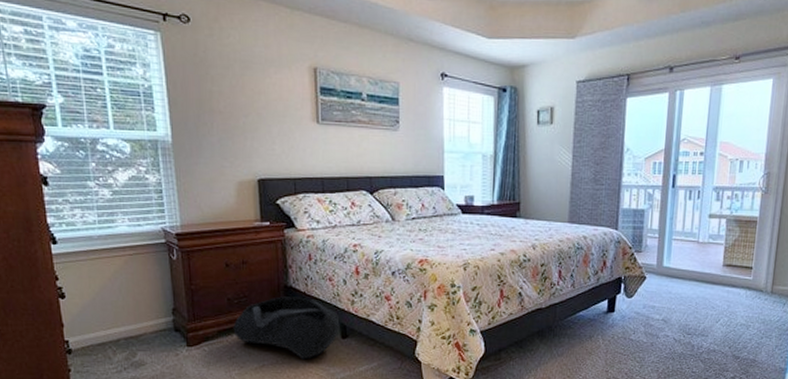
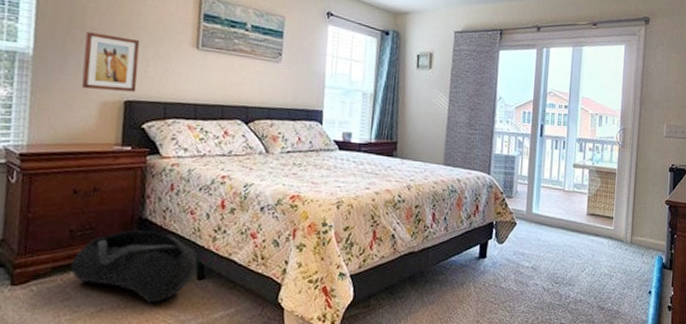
wall art: none [215,115,267,171] -> present [81,32,140,92]

